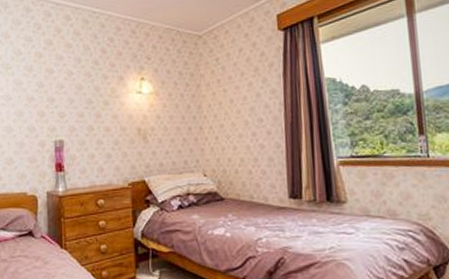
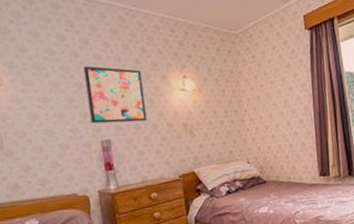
wall art: none [45,66,101,124] -> present [83,66,147,124]

